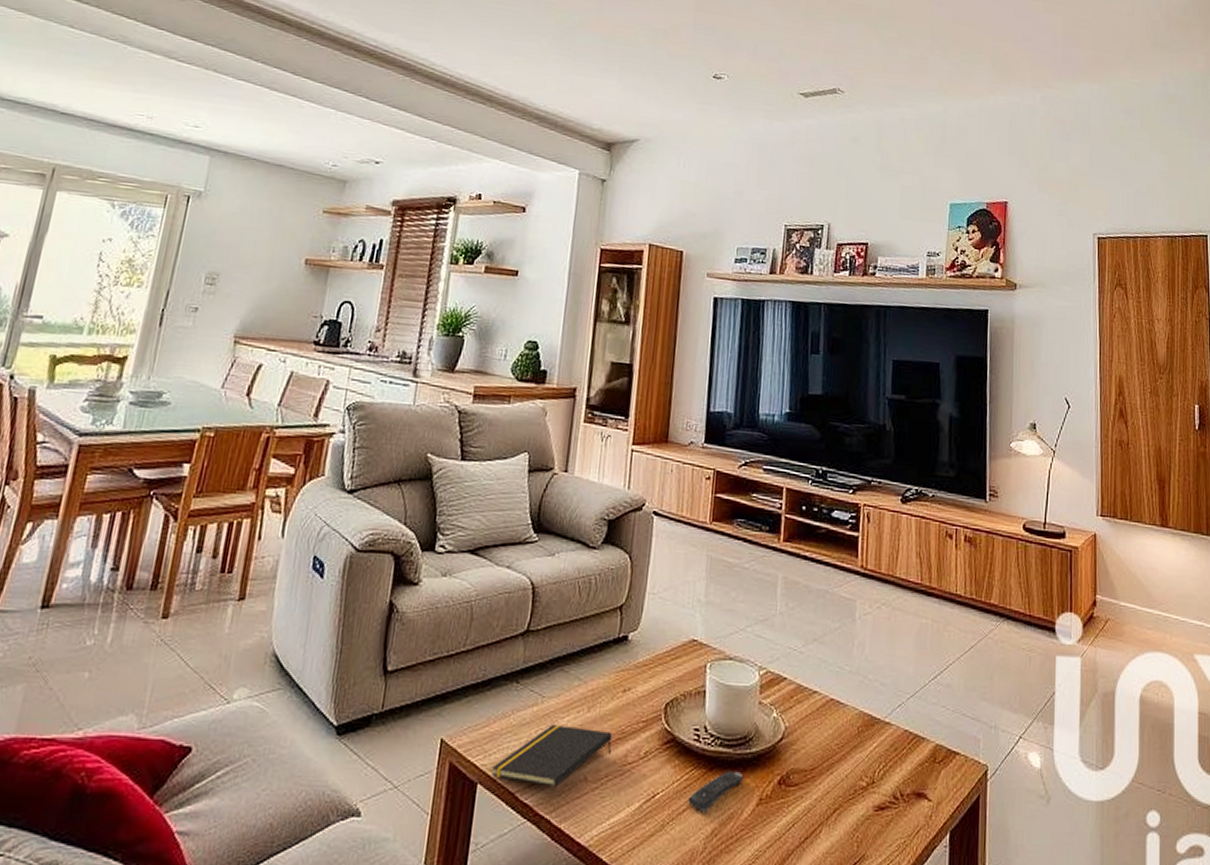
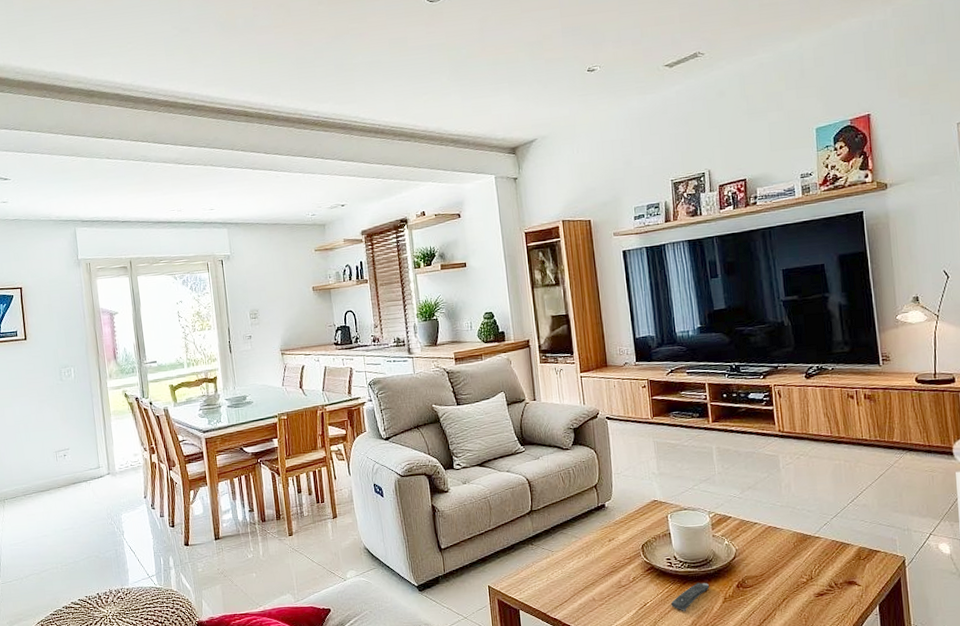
notepad: present [491,725,613,787] -> none [526,567,608,607]

